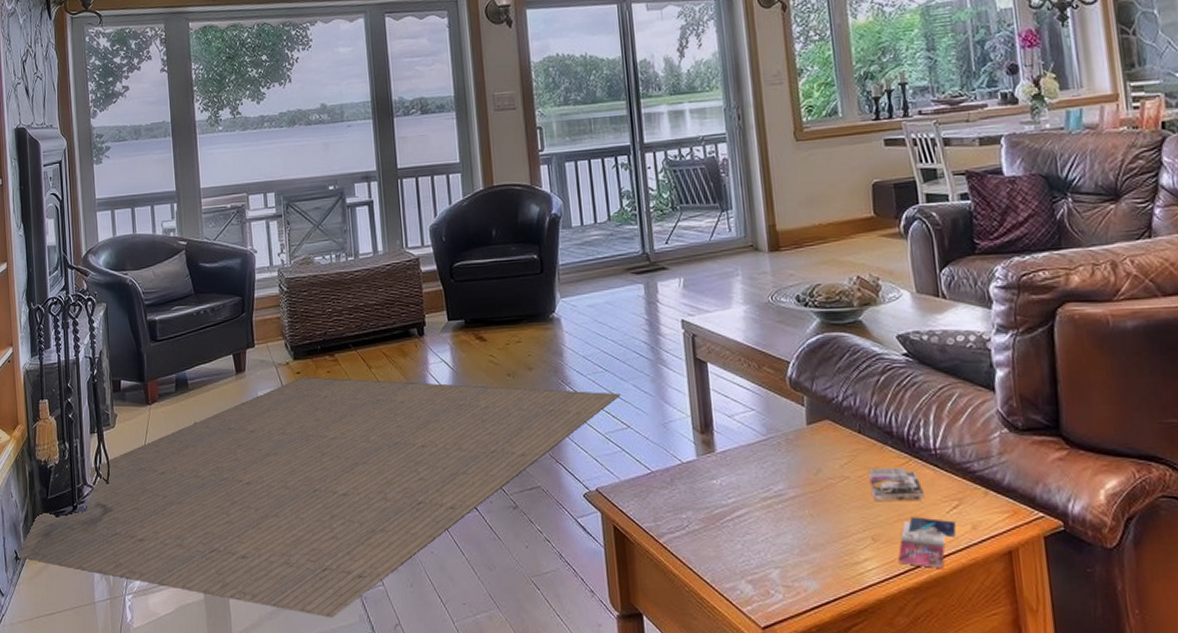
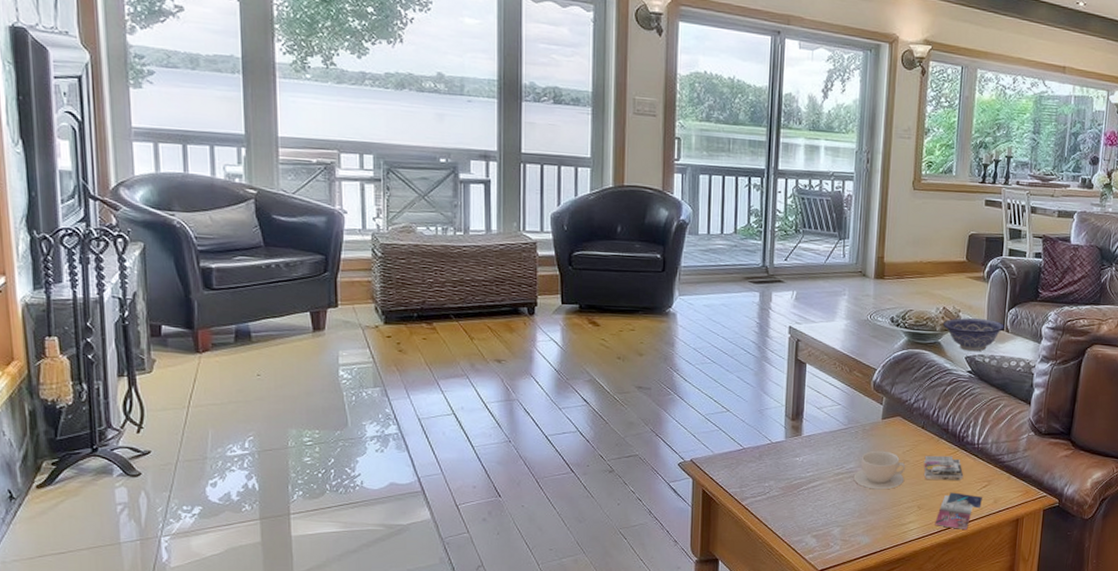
rug: present [17,376,620,618] -> none [11,341,724,560]
teacup: none [784,465,848,517] -> present [853,450,906,490]
decorative bowl: none [861,285,941,328] -> present [943,318,1006,352]

